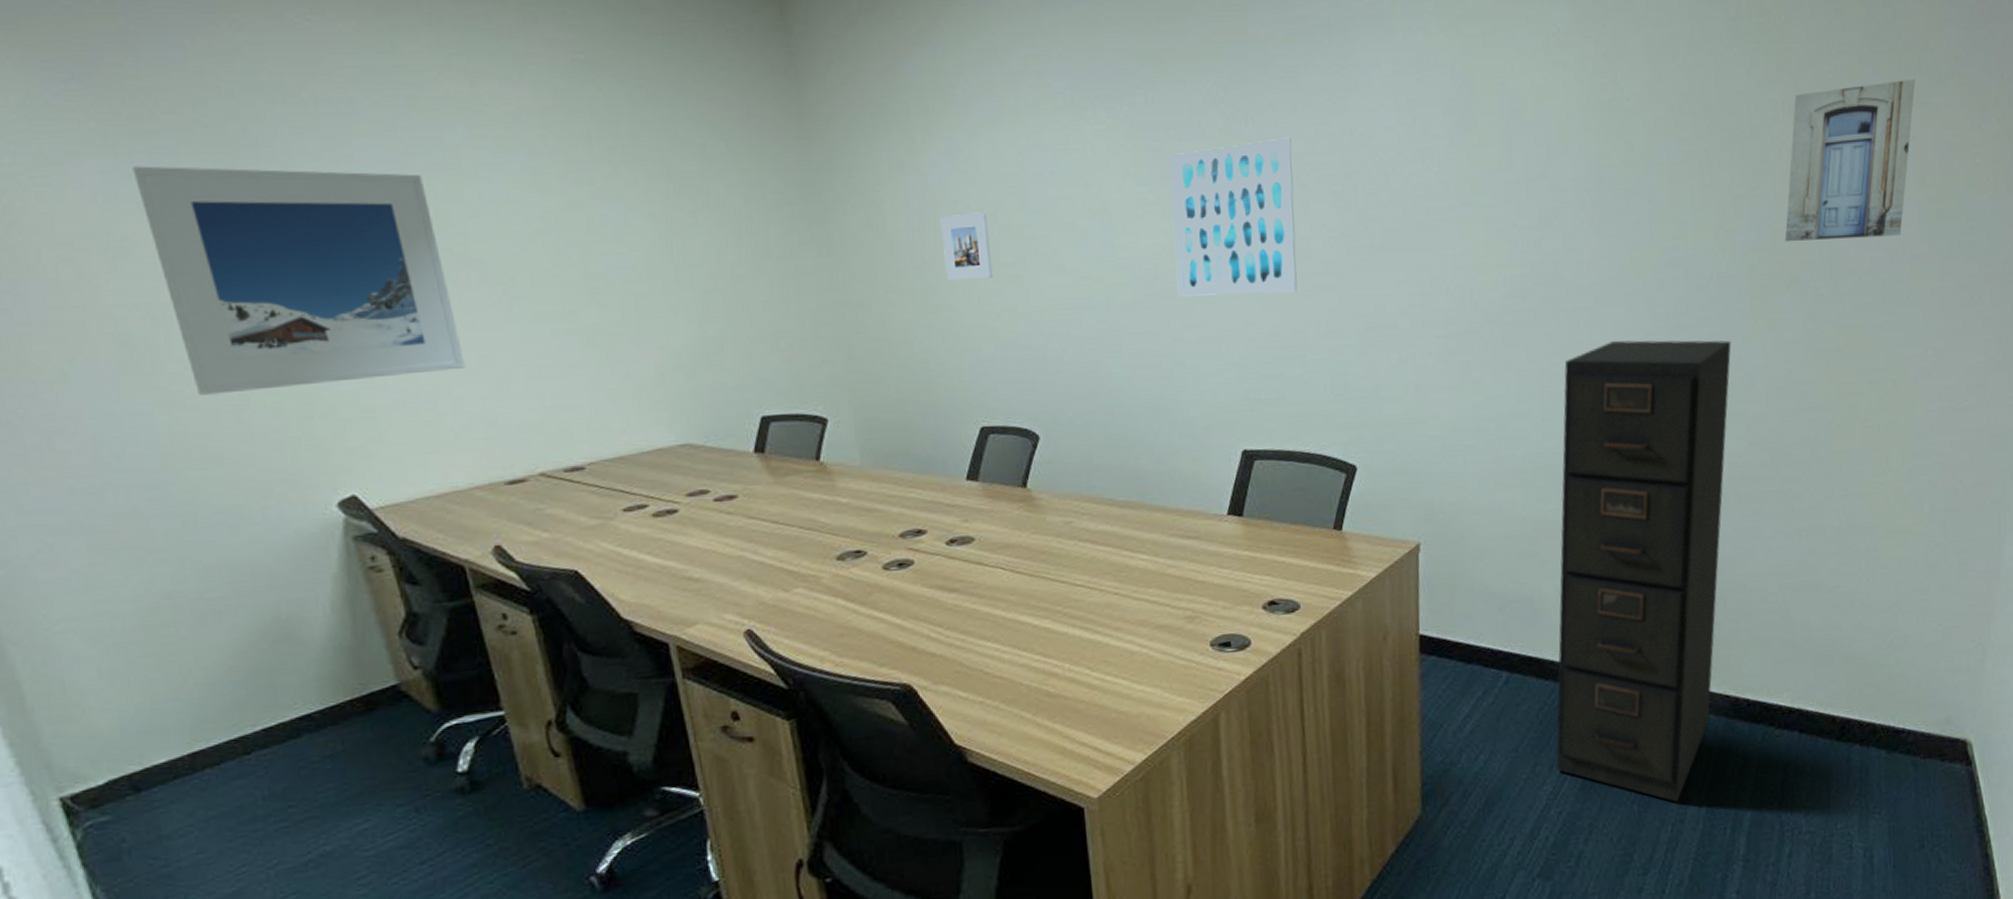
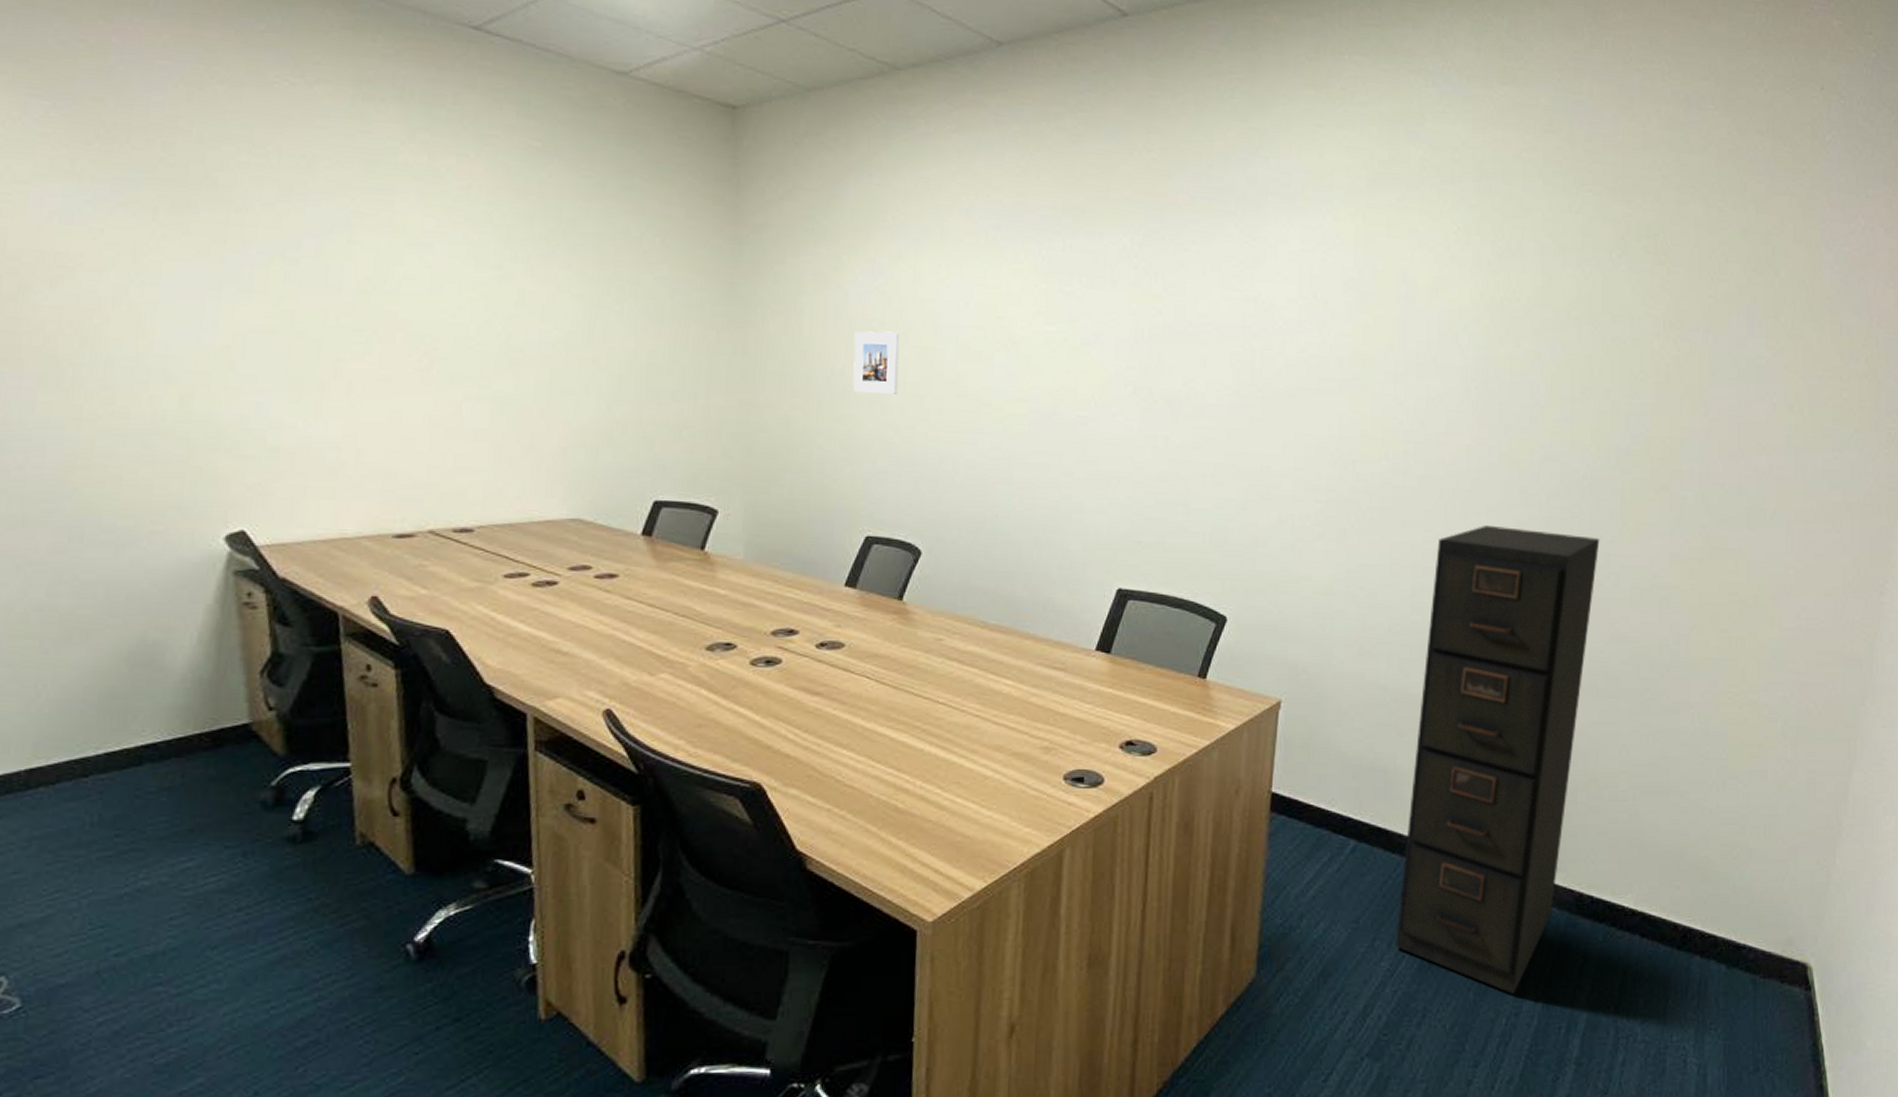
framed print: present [132,165,466,395] -> none [92,194,376,421]
wall art: present [1169,137,1298,297] -> none [1072,296,1197,443]
wall art: present [1785,79,1916,242] -> none [1658,312,1790,457]

